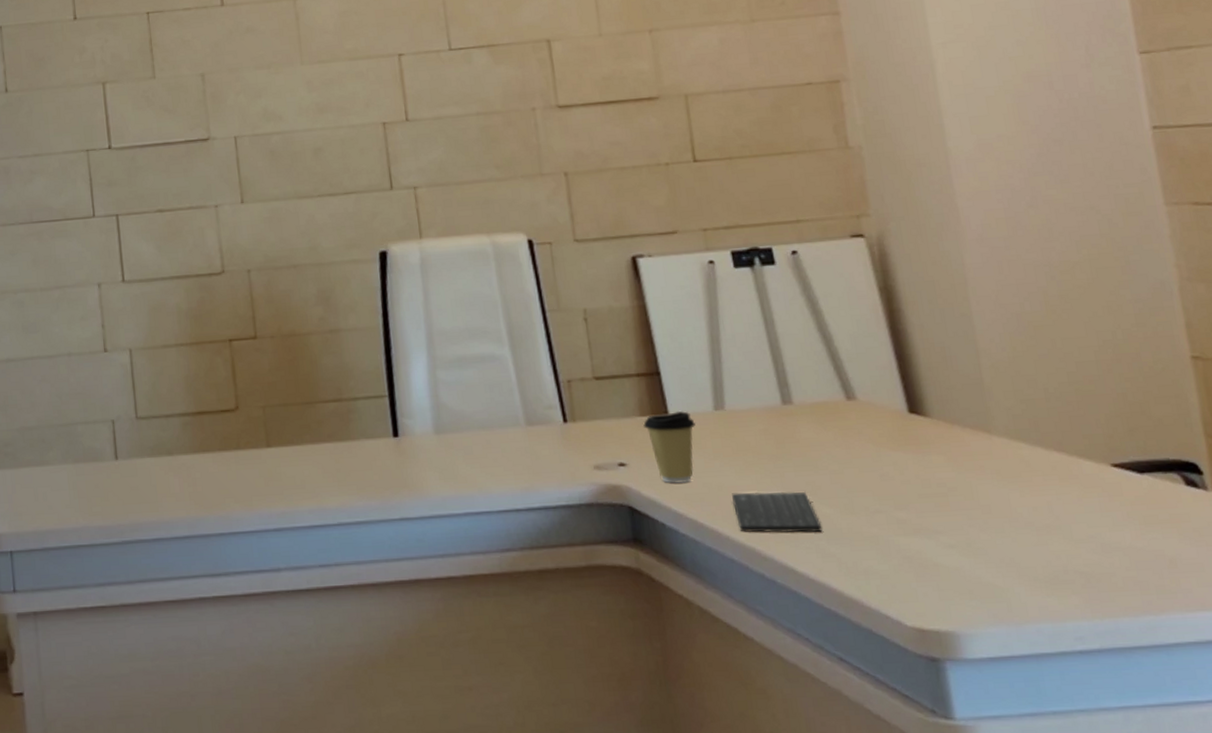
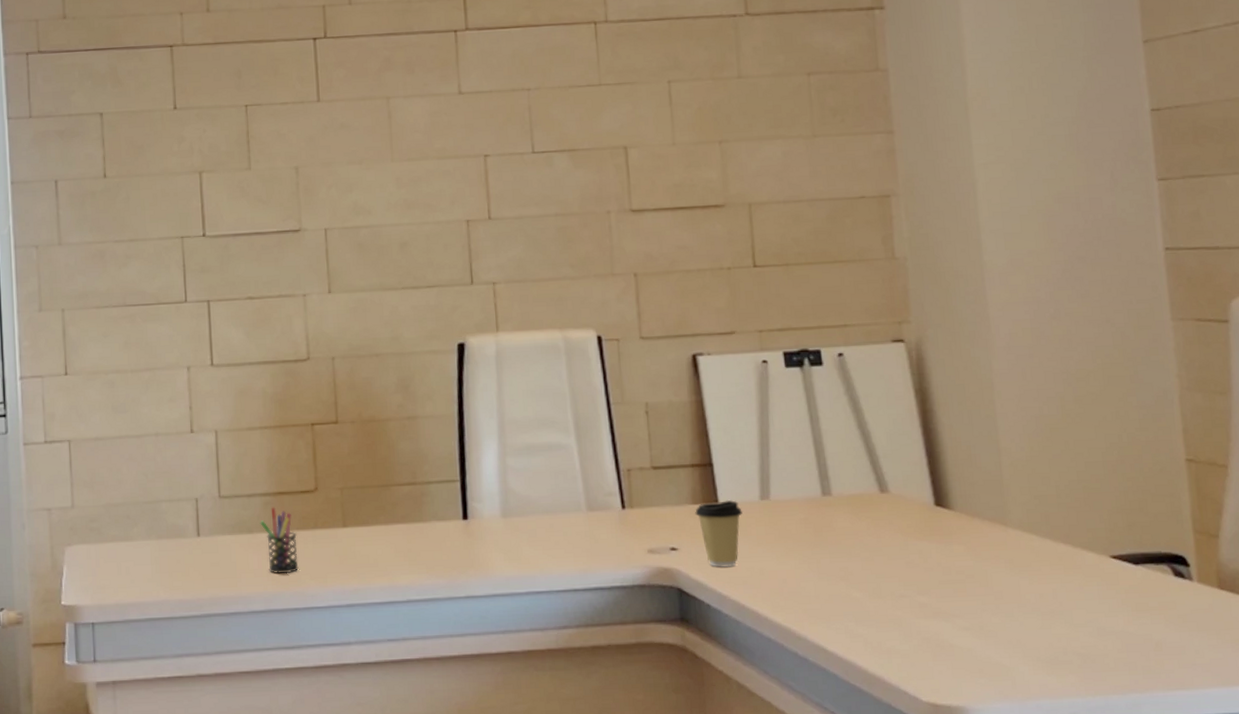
pen holder: none [179,427,222,498] -> present [260,507,299,574]
keyboard: present [732,492,823,533] -> none [772,577,852,615]

